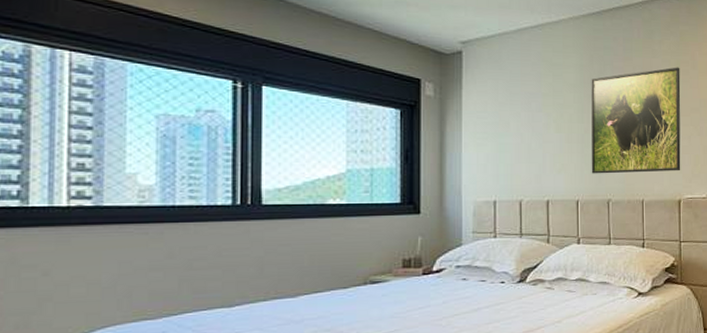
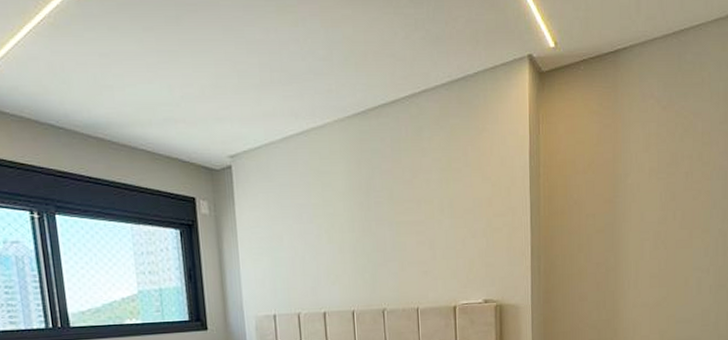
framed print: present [591,67,681,174] -> none [360,165,456,284]

